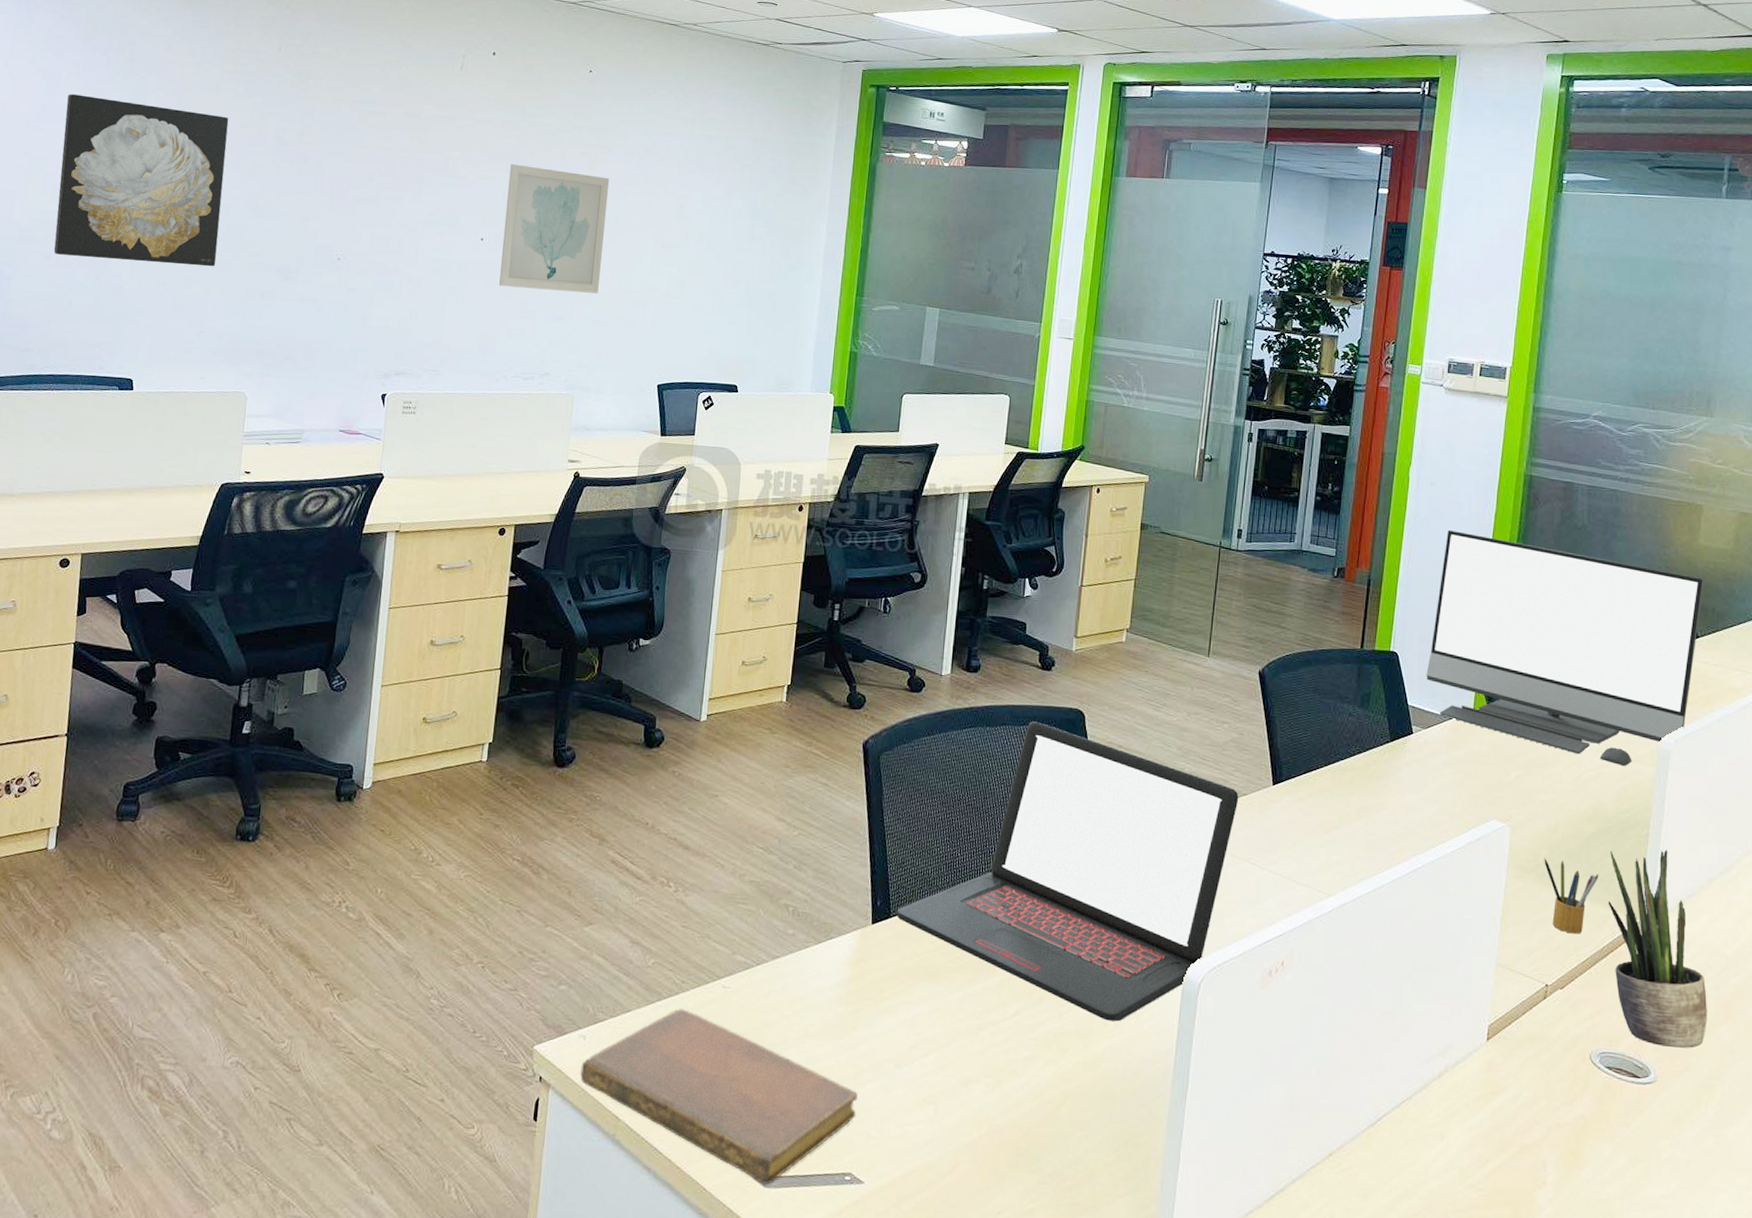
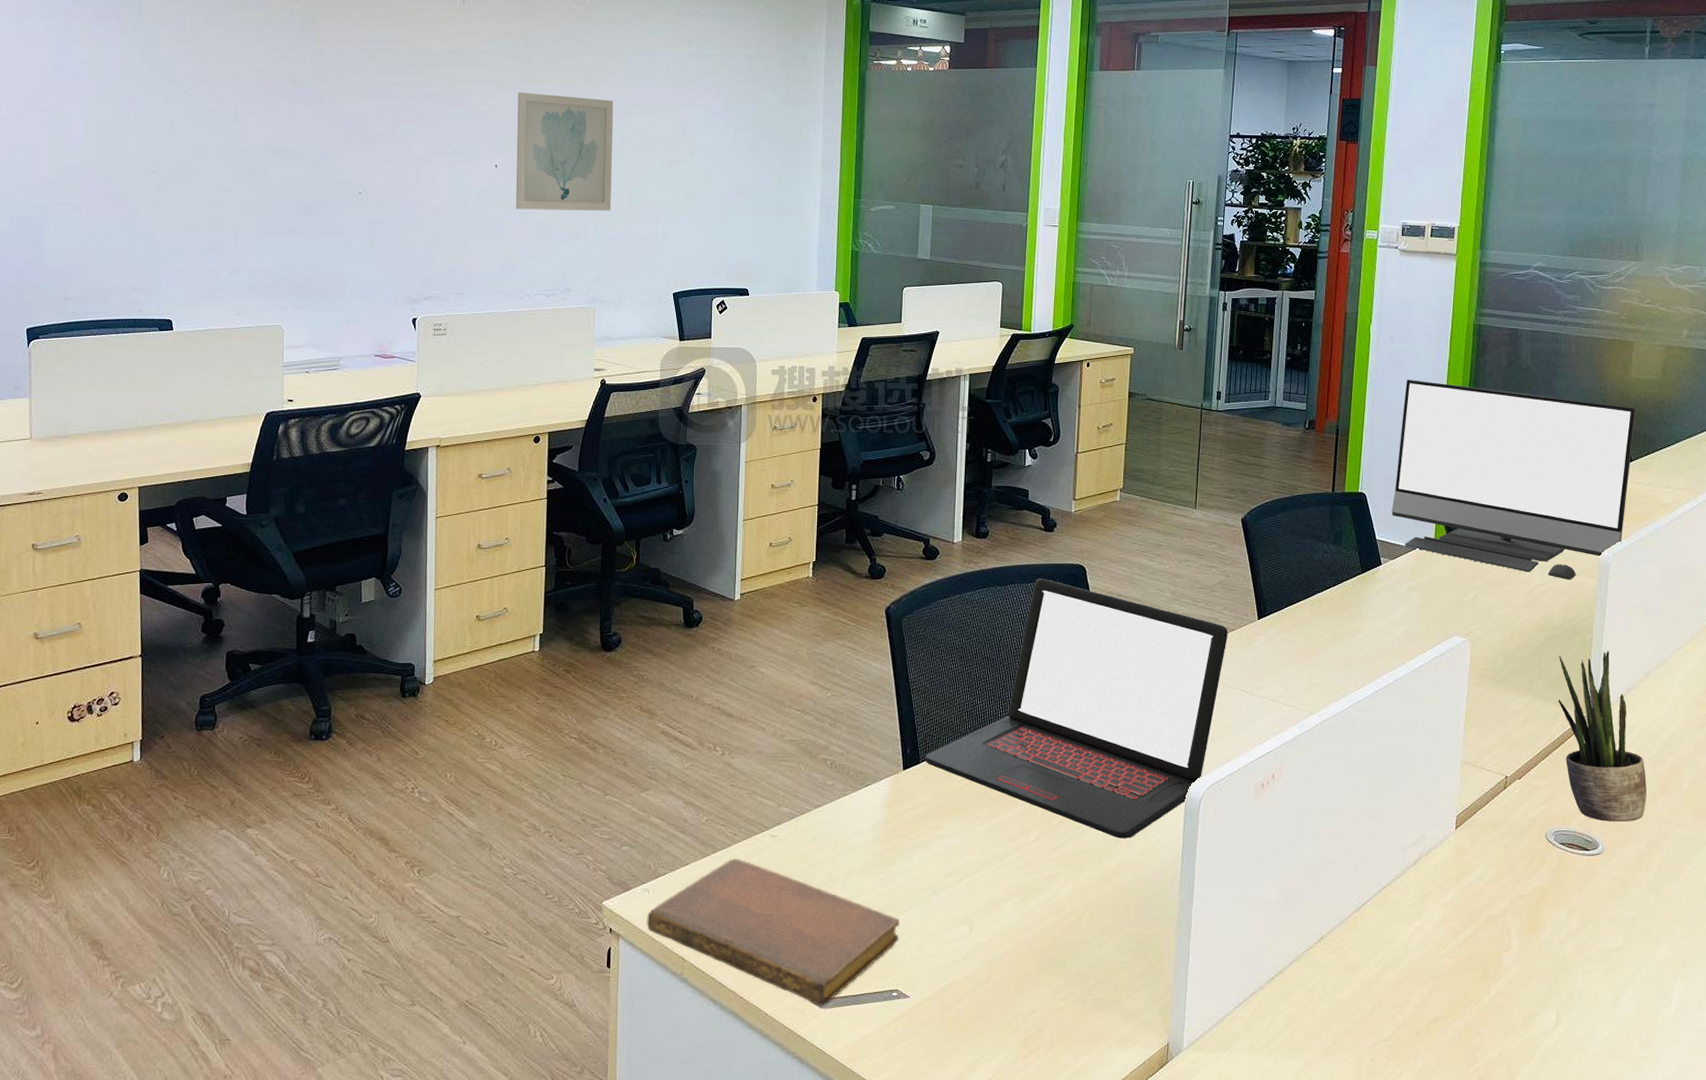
wall art: present [53,94,229,267] -> none [81,49,242,208]
pencil box: present [1544,858,1599,934] -> none [1501,666,1550,731]

